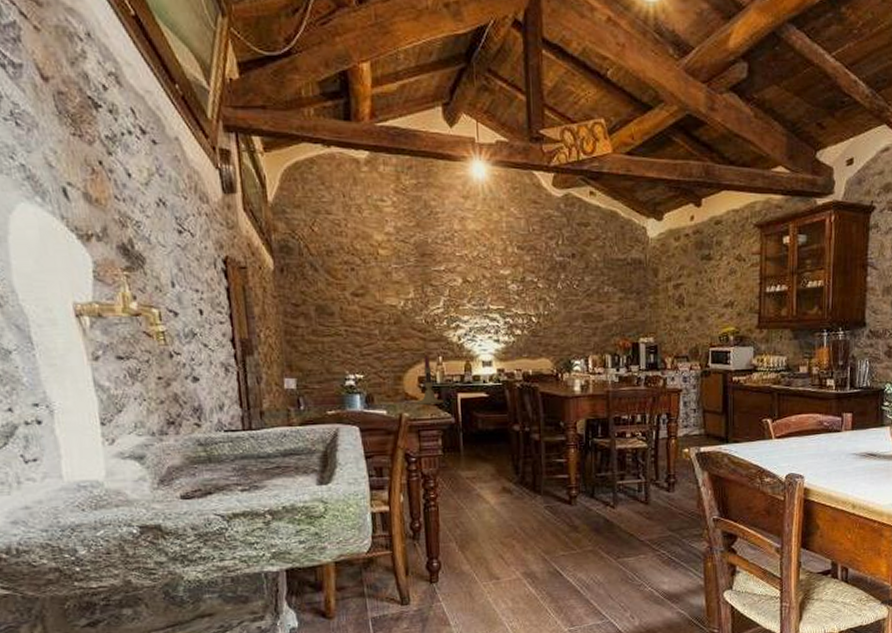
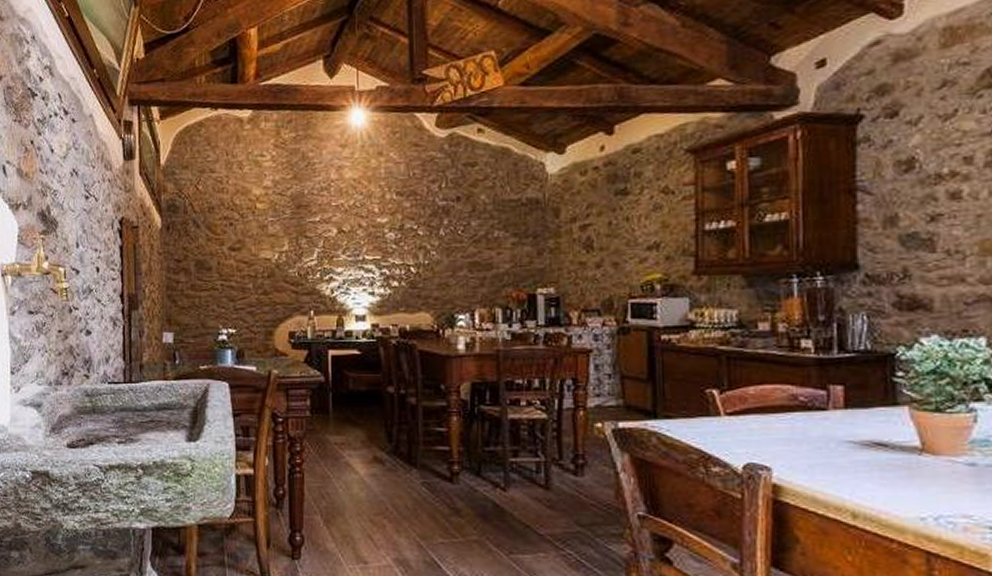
candlestick: present [416,356,444,405] -> none [286,310,314,361]

